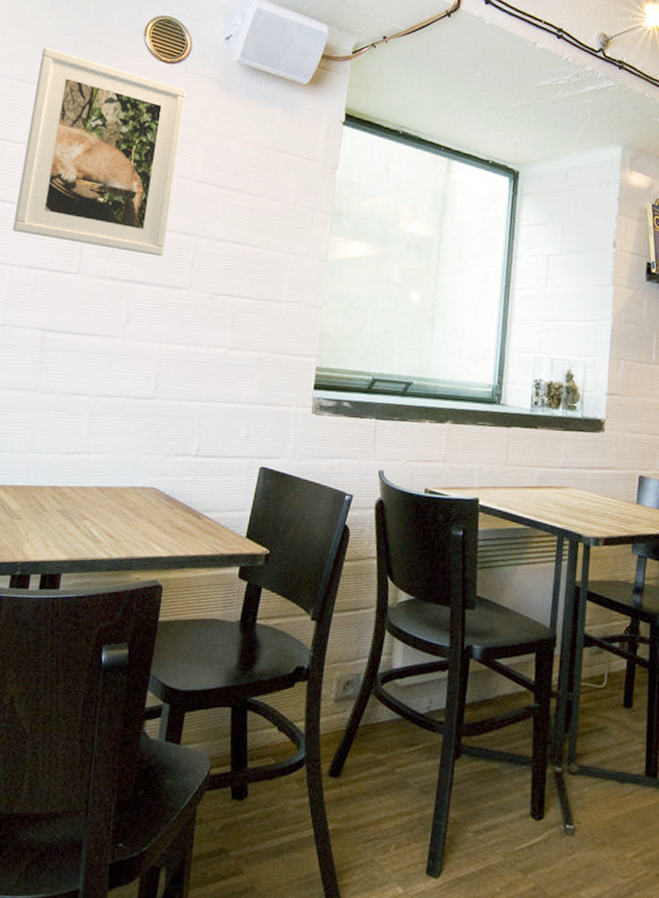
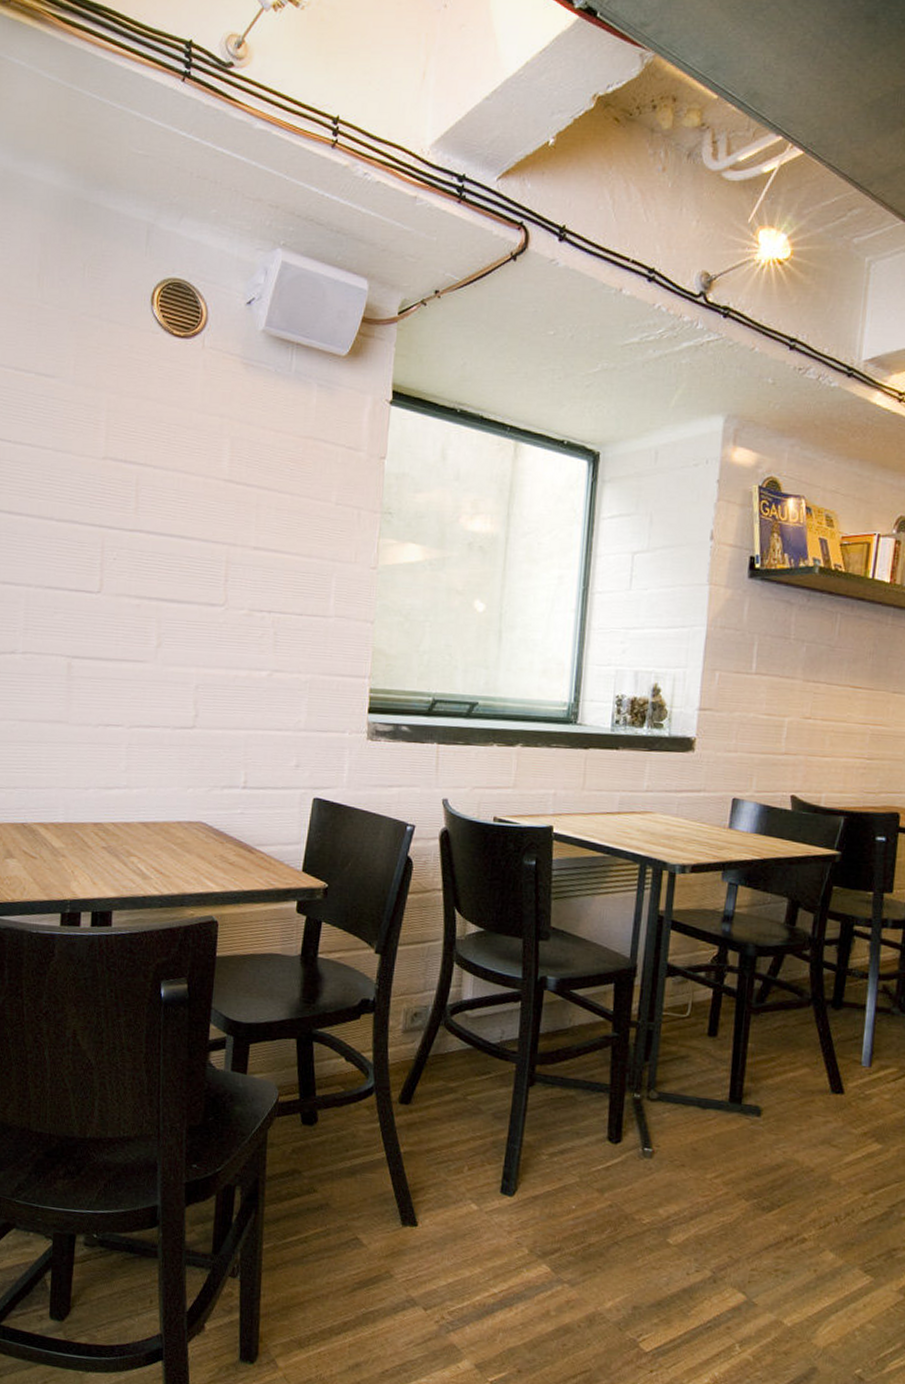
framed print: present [13,47,187,256] -> none [24,325,206,570]

